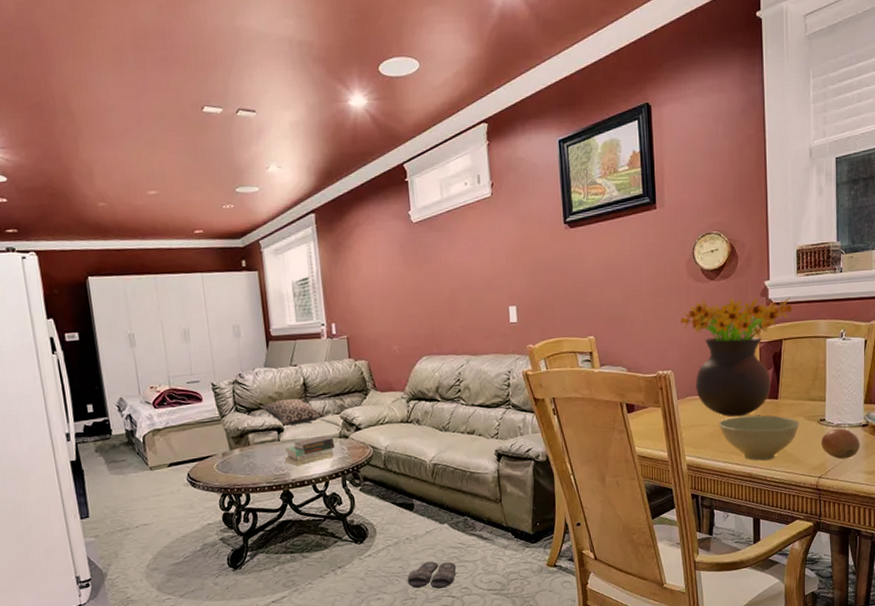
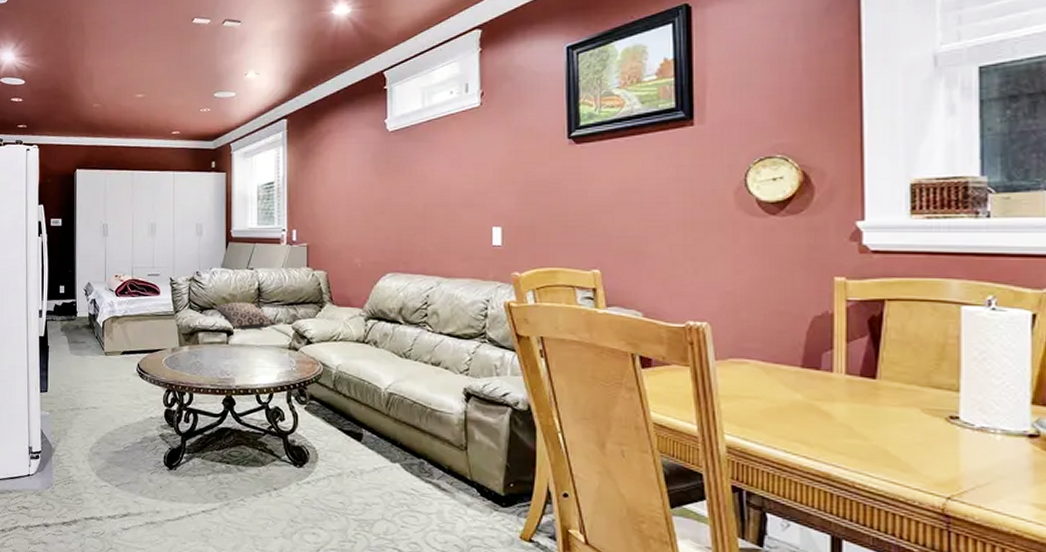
books: present [284,435,335,467] -> none [230,344,283,373]
slippers: present [407,561,457,589] -> none [347,502,406,538]
flower arrangement: present [681,296,793,417] -> none [724,237,903,395]
bowl: present [718,415,800,461] -> none [777,393,913,460]
fruit: present [820,428,861,459] -> none [950,433,1025,480]

